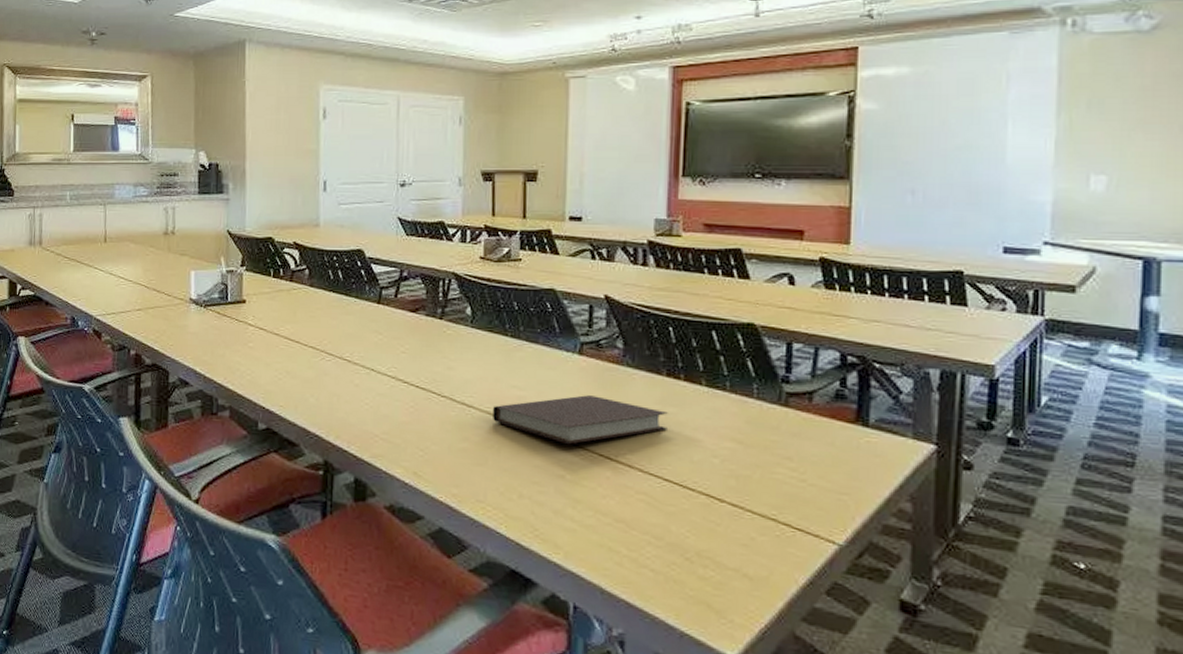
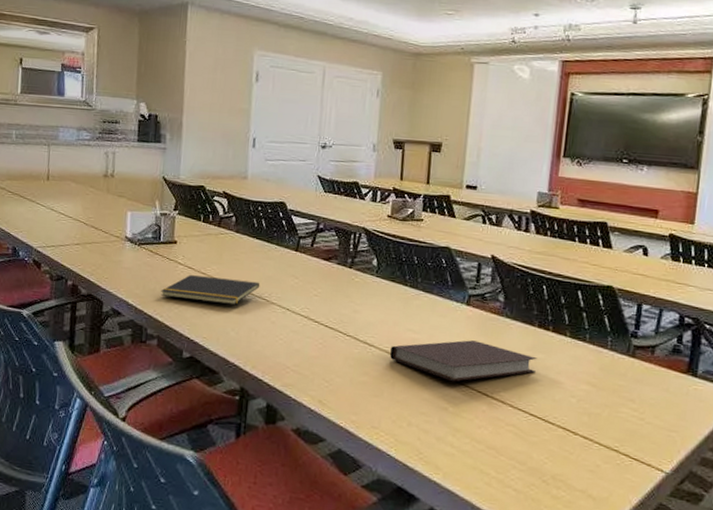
notepad: none [231,337,340,367] -> present [161,275,260,305]

